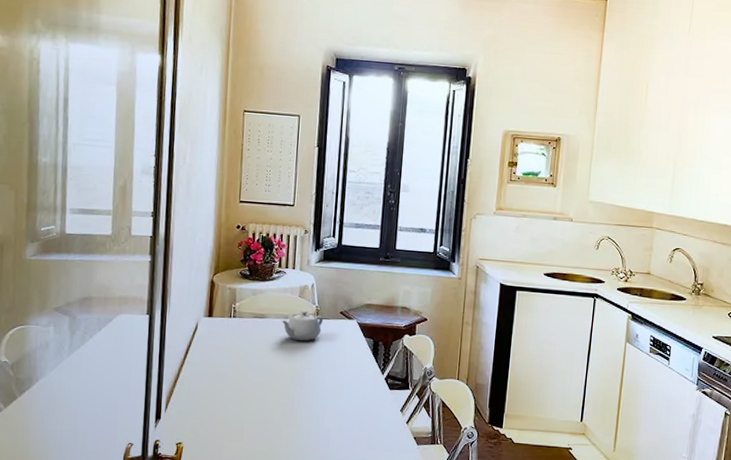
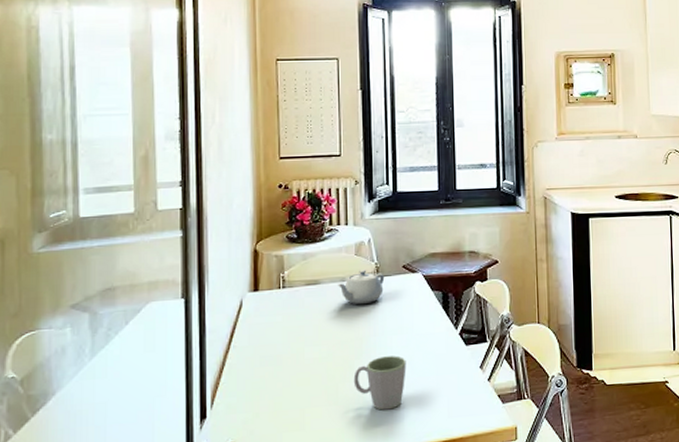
mug: none [288,389,336,435] -> present [353,355,406,410]

